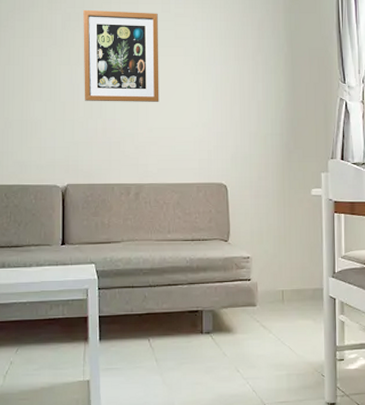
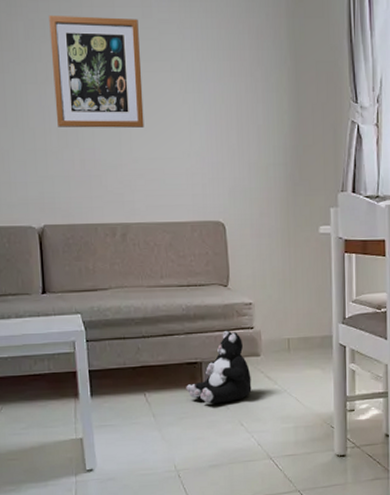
plush toy: none [187,281,248,351] -> present [186,330,252,404]

